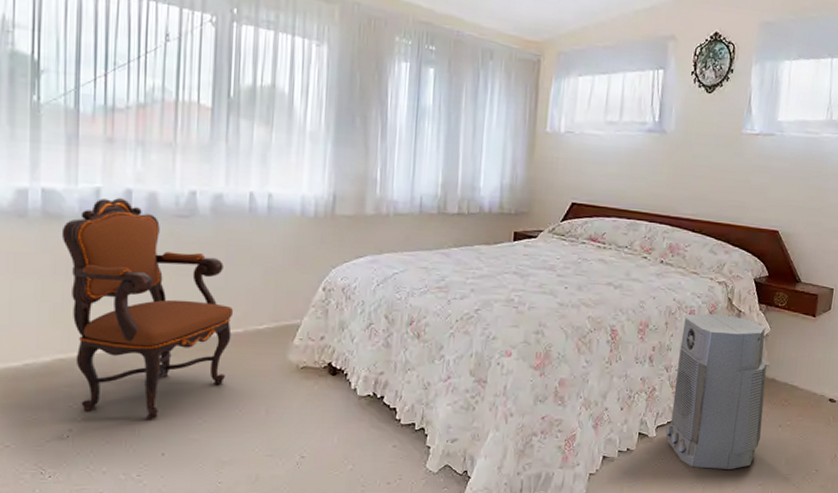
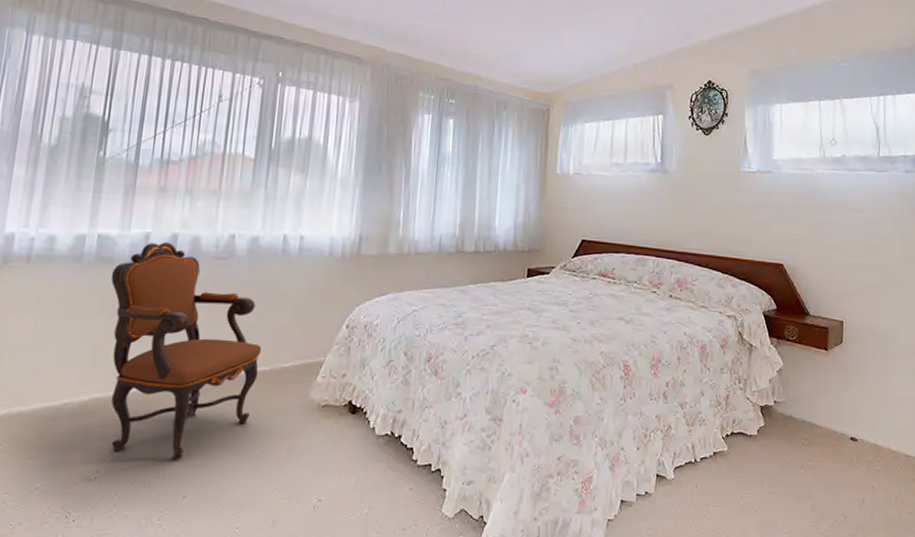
air purifier: present [665,313,767,470] -> none [683,348,783,516]

